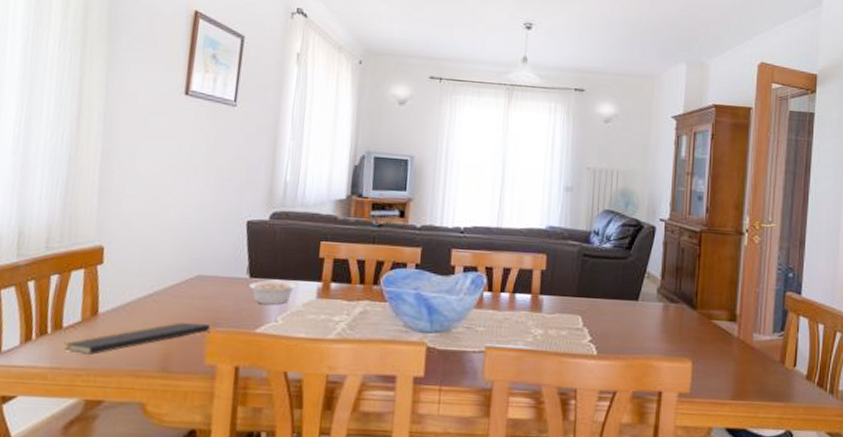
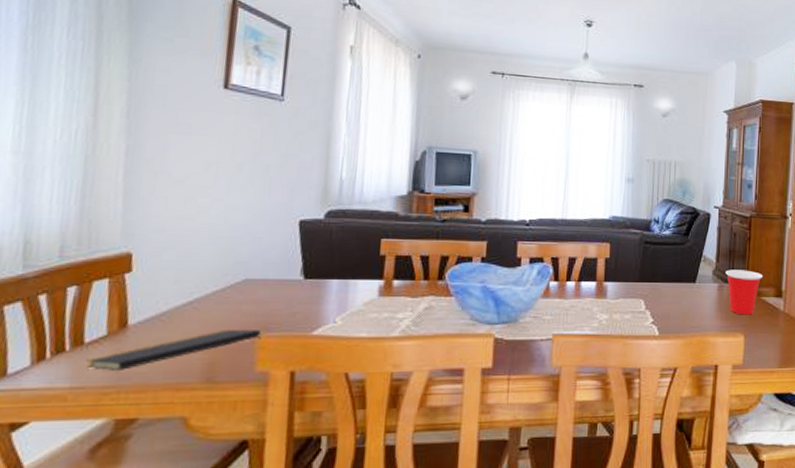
legume: present [249,280,297,305] -> none [304,281,356,305]
cup: none [671,288,715,339] -> present [725,269,763,315]

